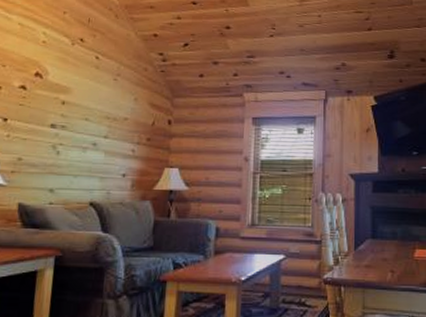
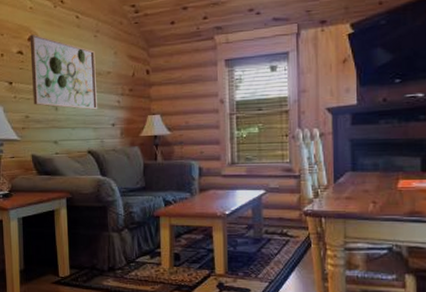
wall art: none [30,69,113,158] -> present [29,34,98,110]

